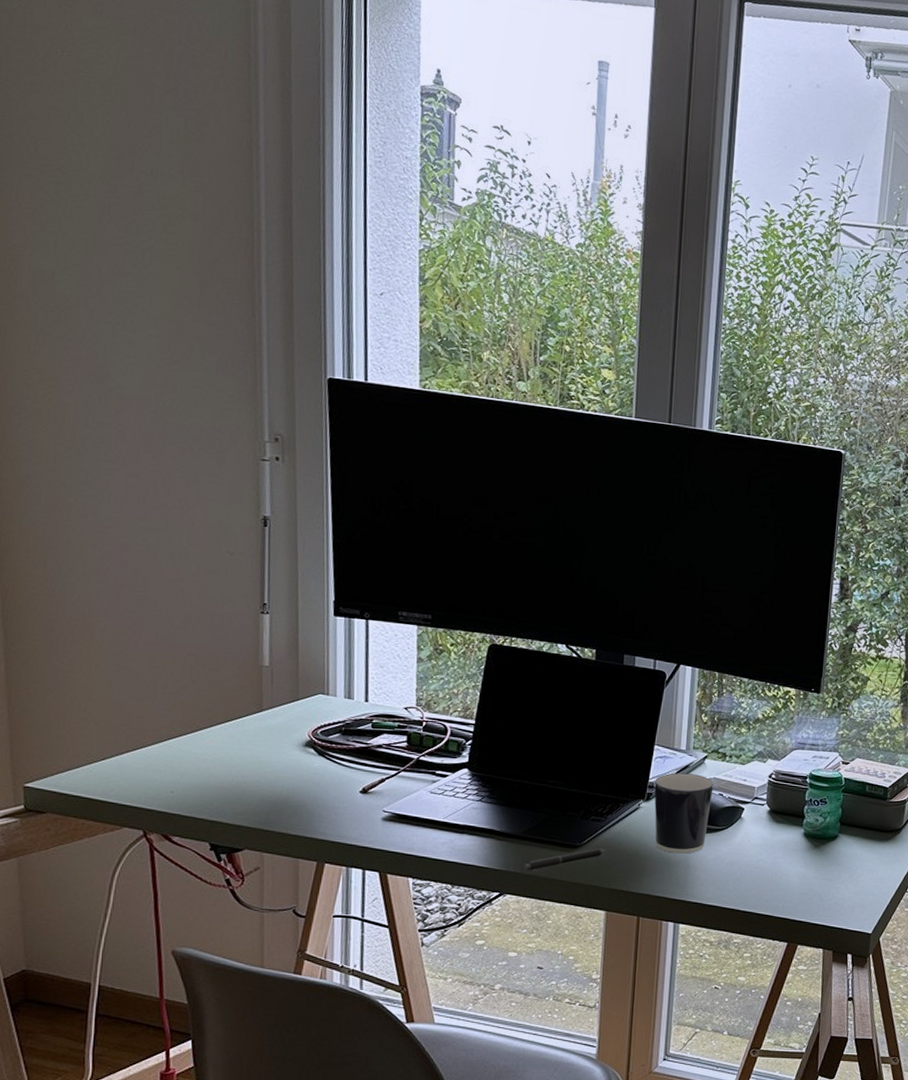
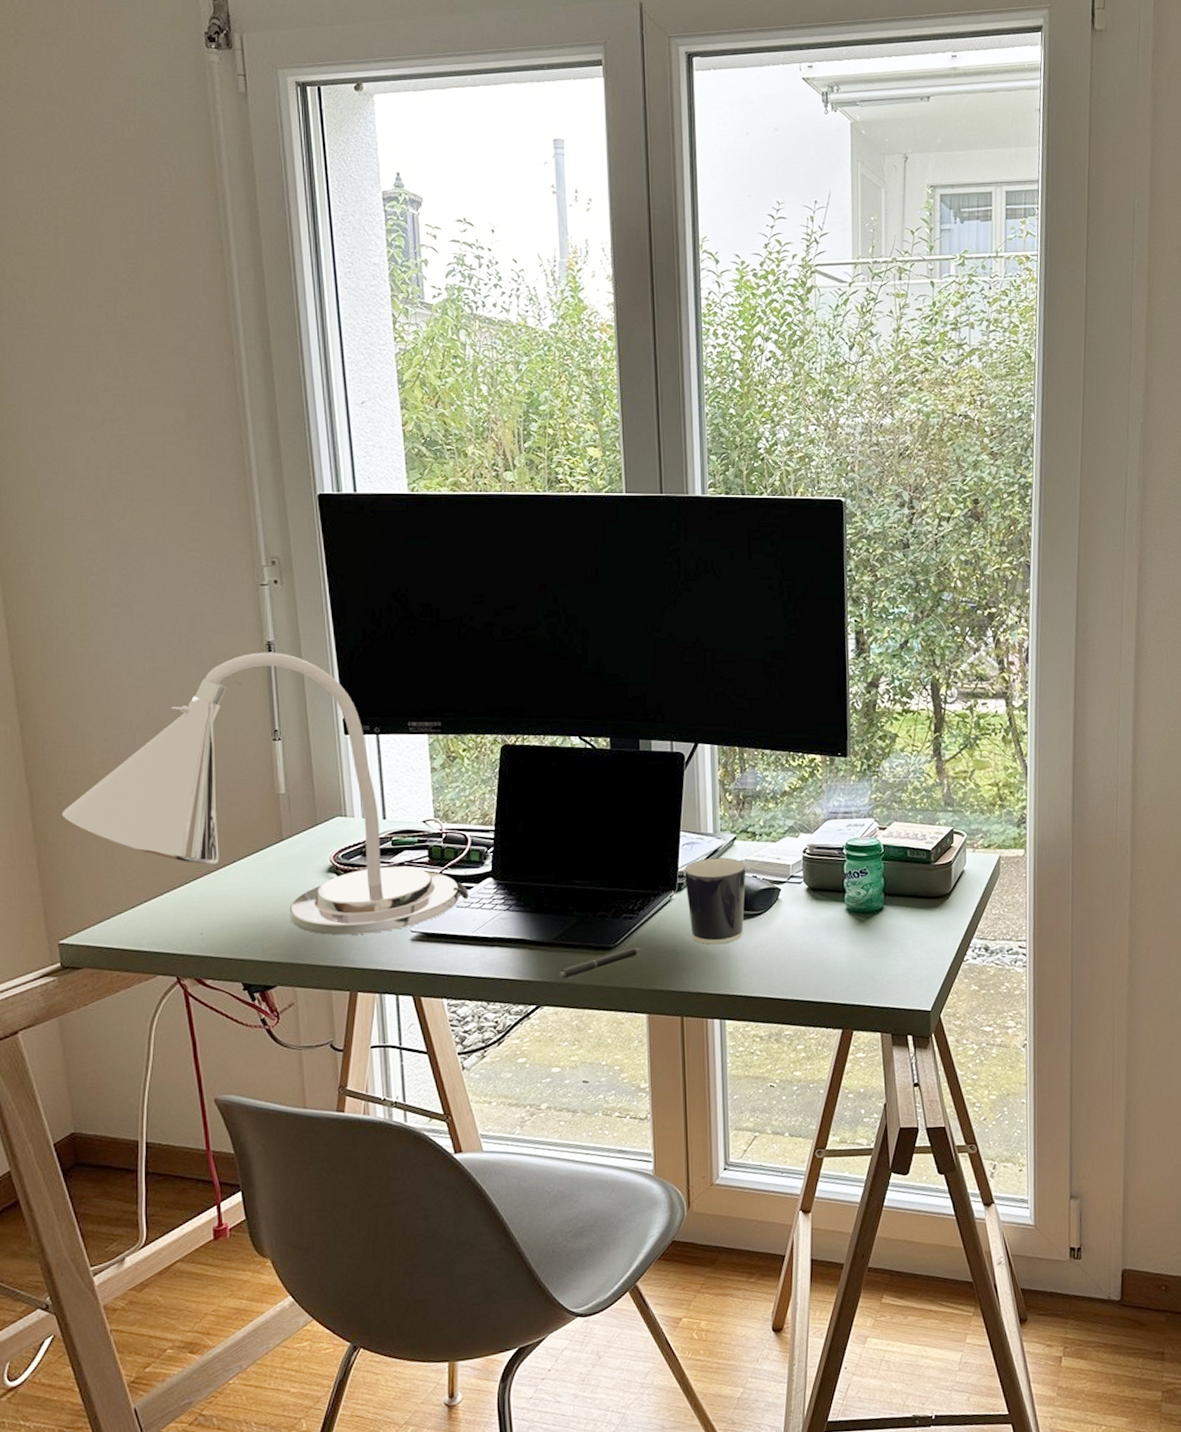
table lamp: none [36,525,443,809] -> present [61,652,468,935]

